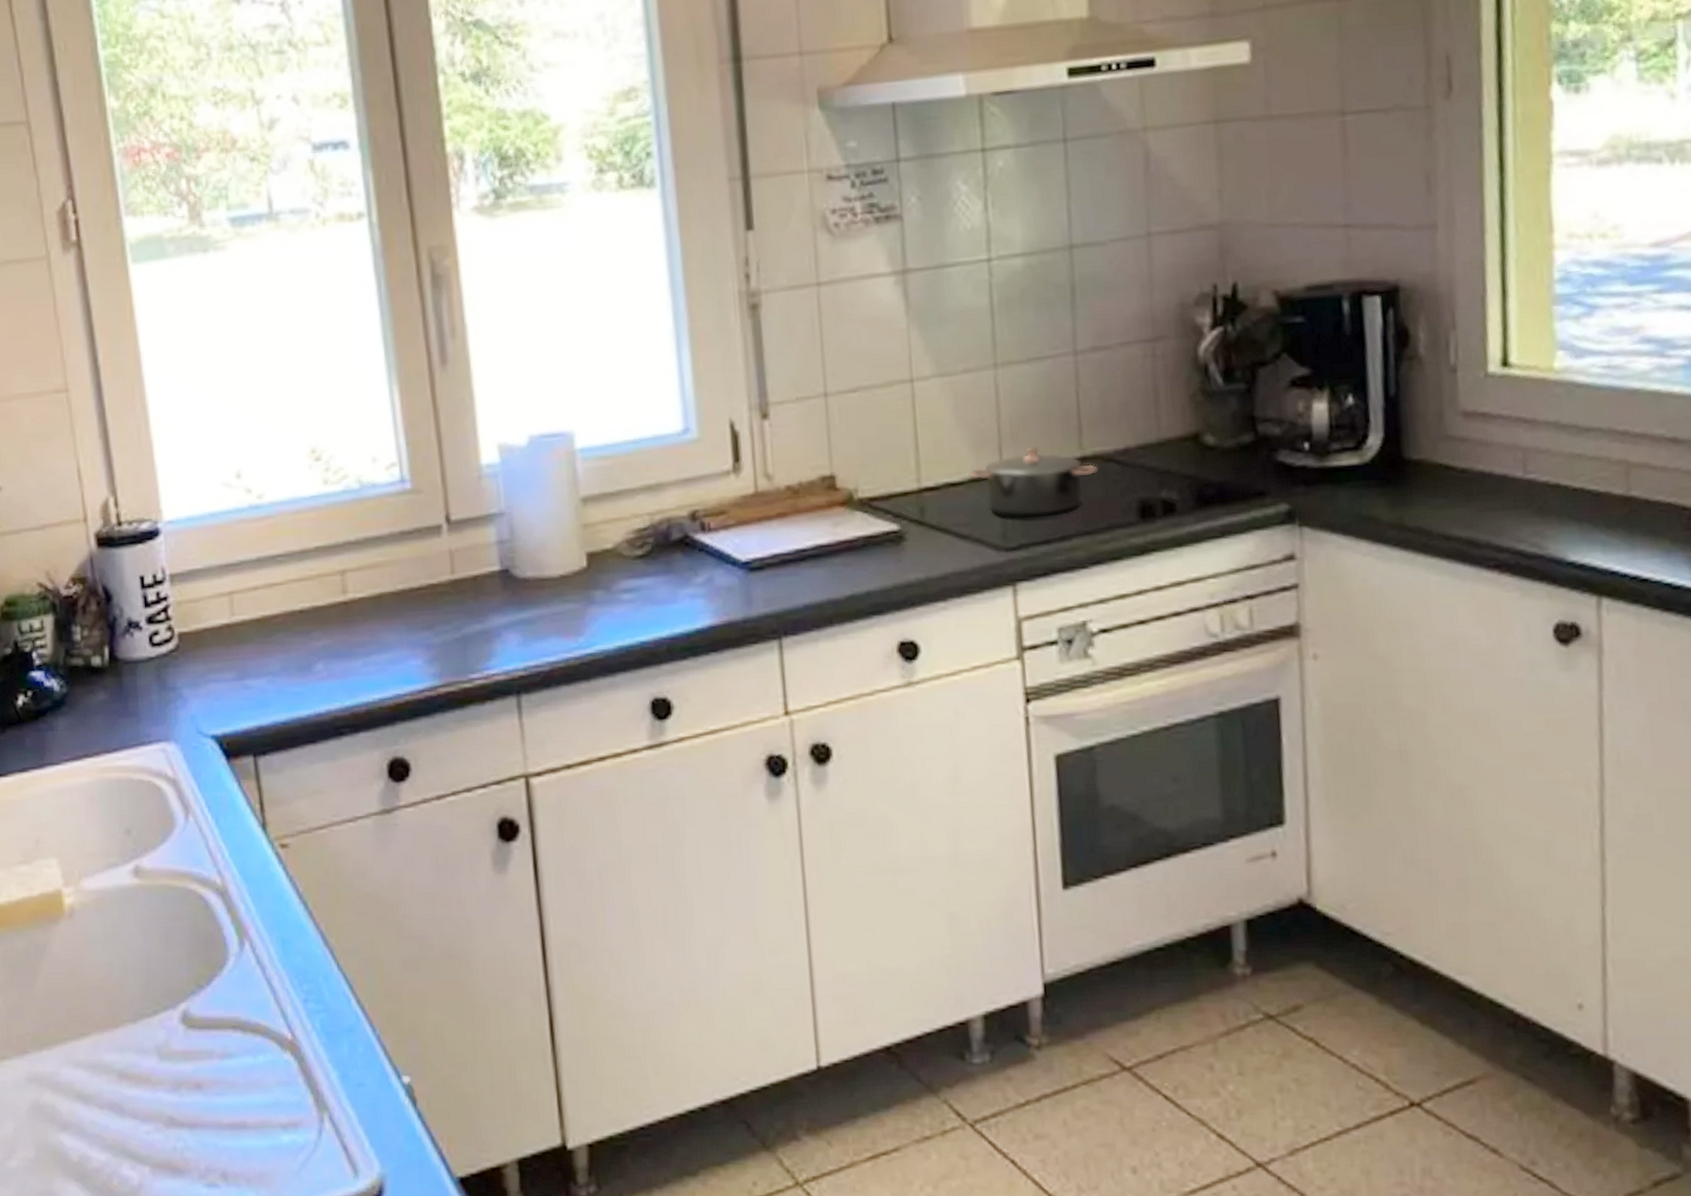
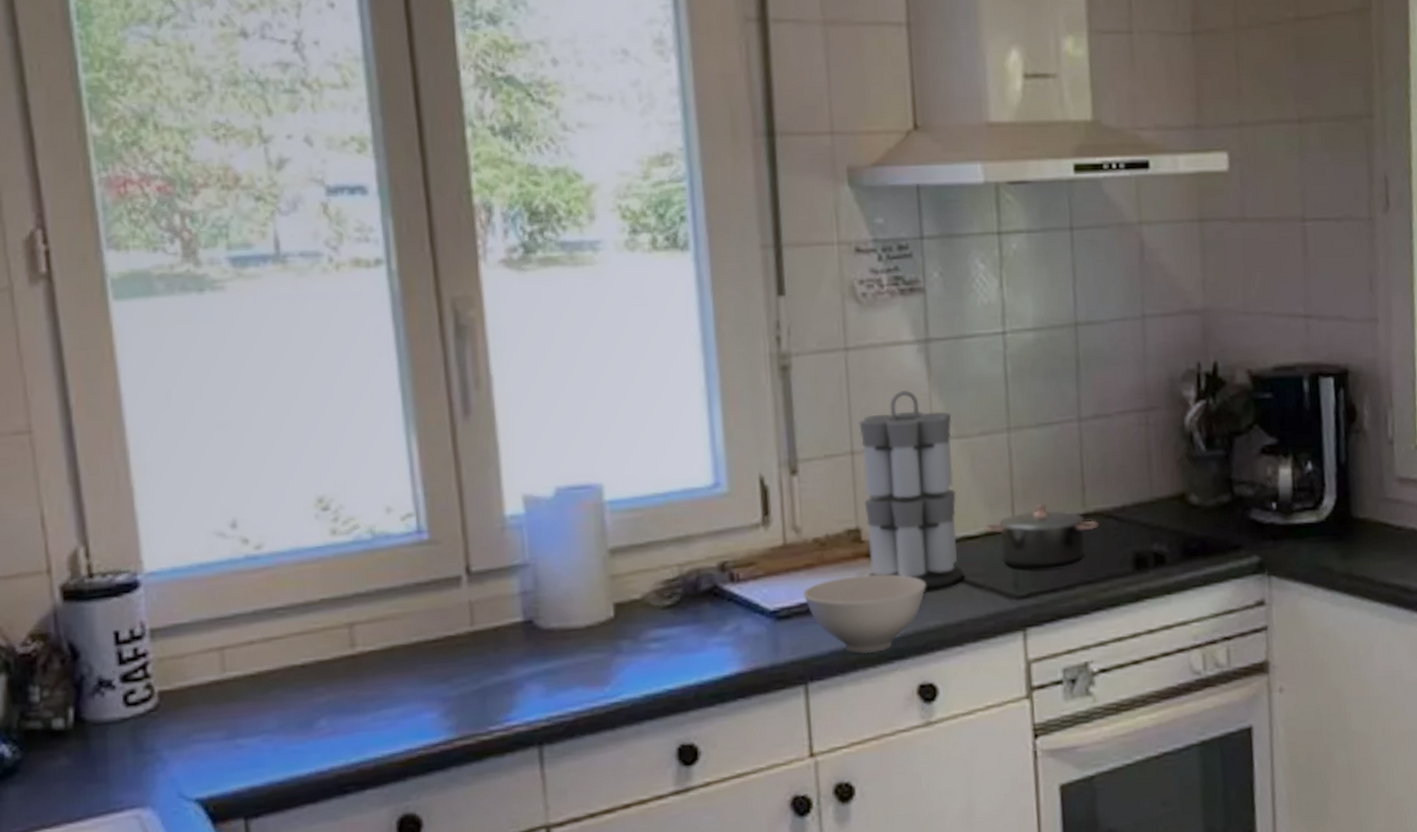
bowl: none [776,524,907,609] -> present [803,574,927,654]
spice rack: none [832,326,949,543] -> present [859,390,966,592]

